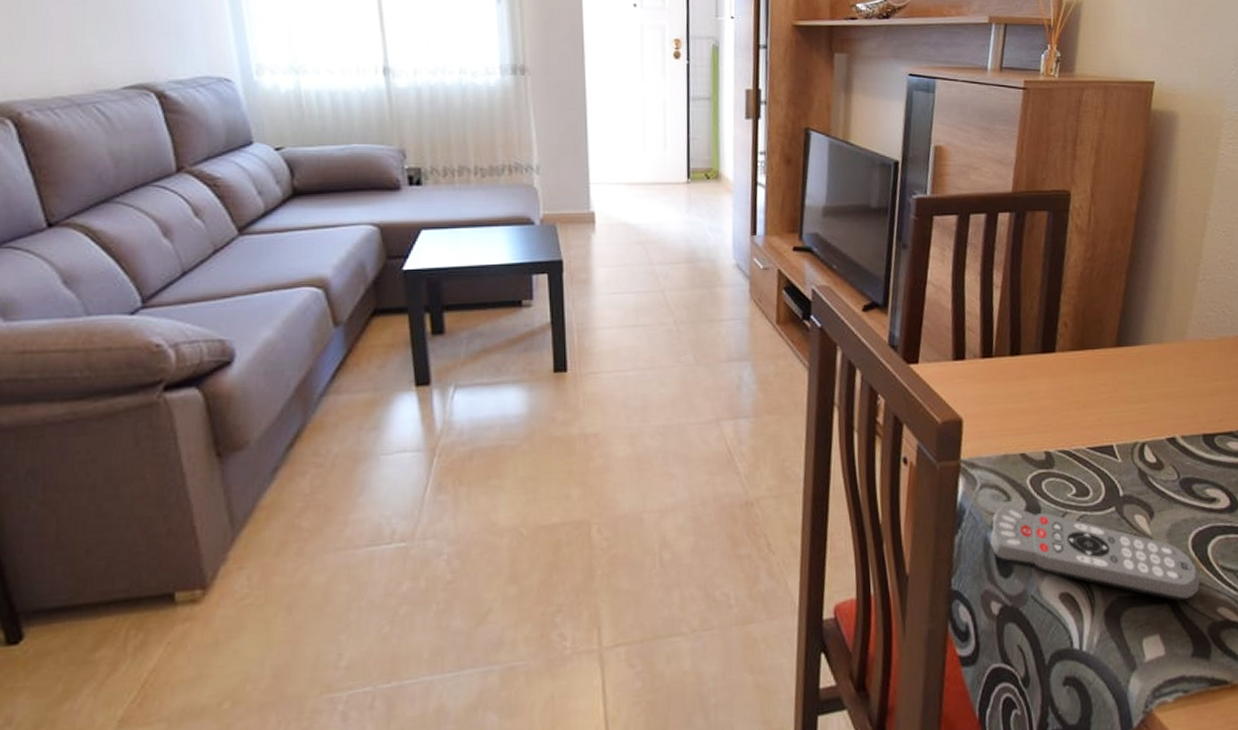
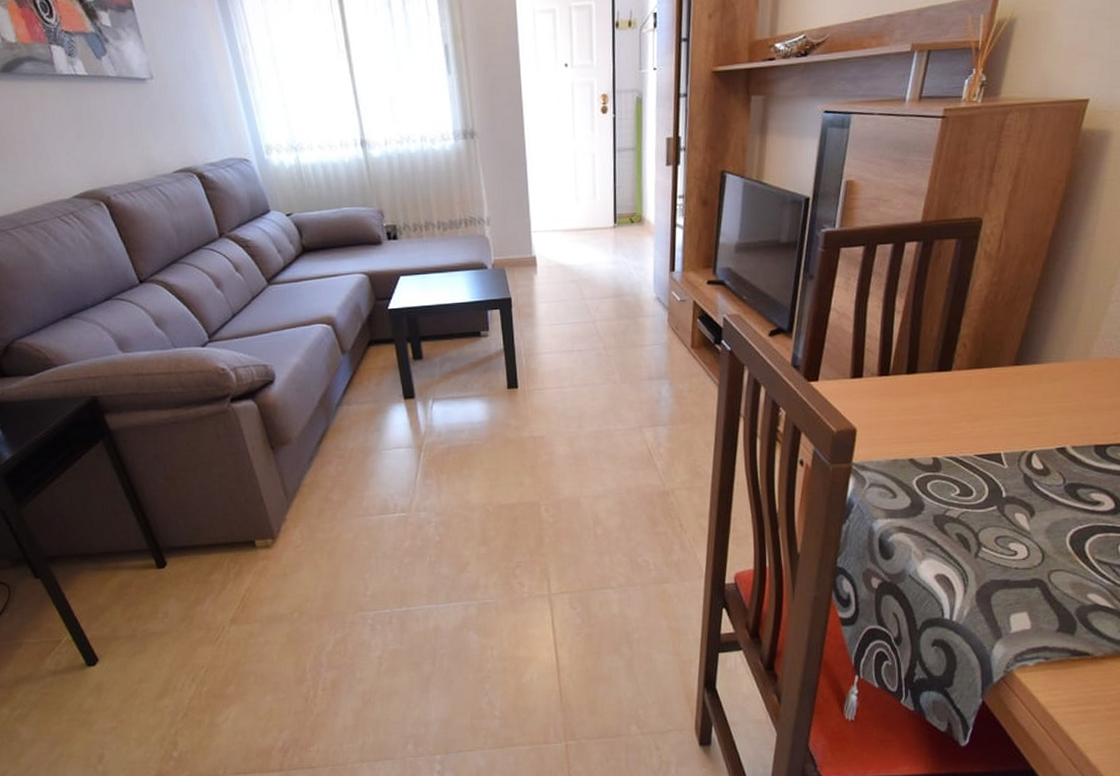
remote control: present [989,504,1200,601] -> none [875,501,1075,586]

